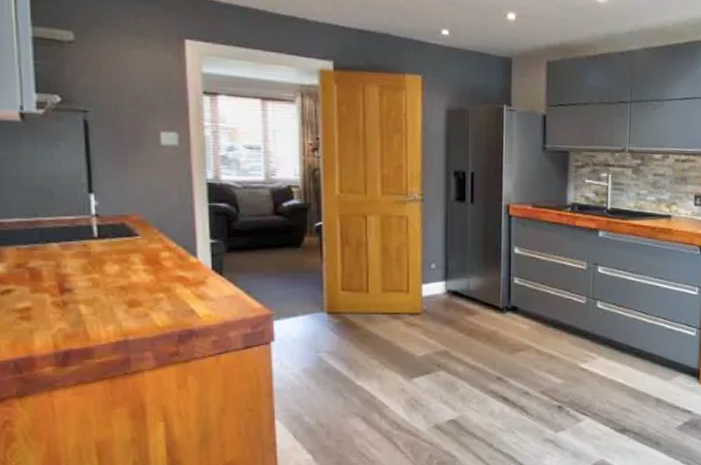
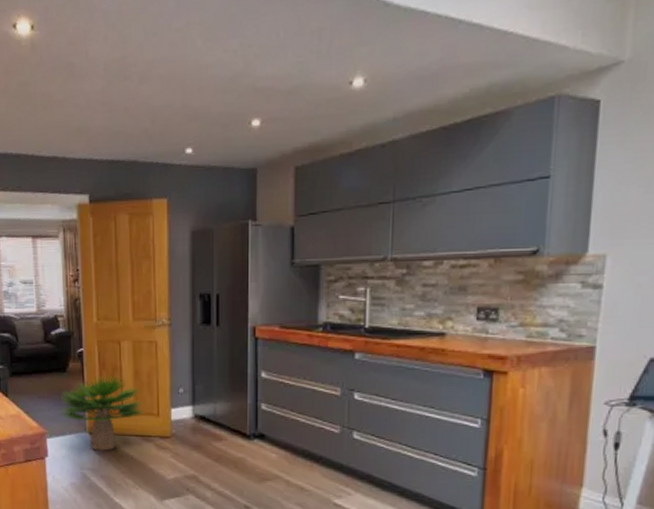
potted plant: none [291,250,394,331] -> present [59,374,146,451]

